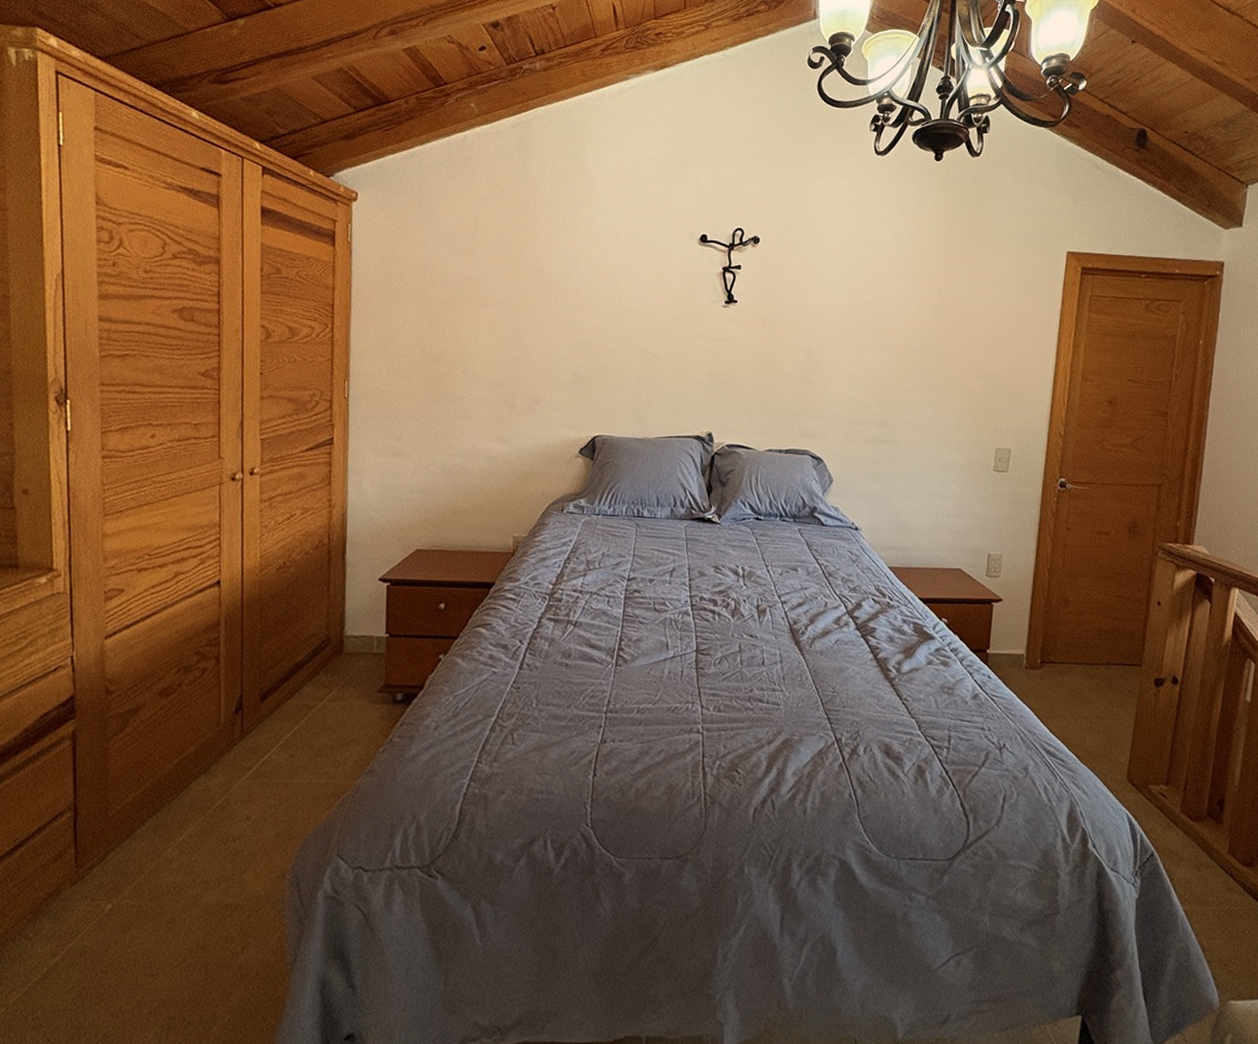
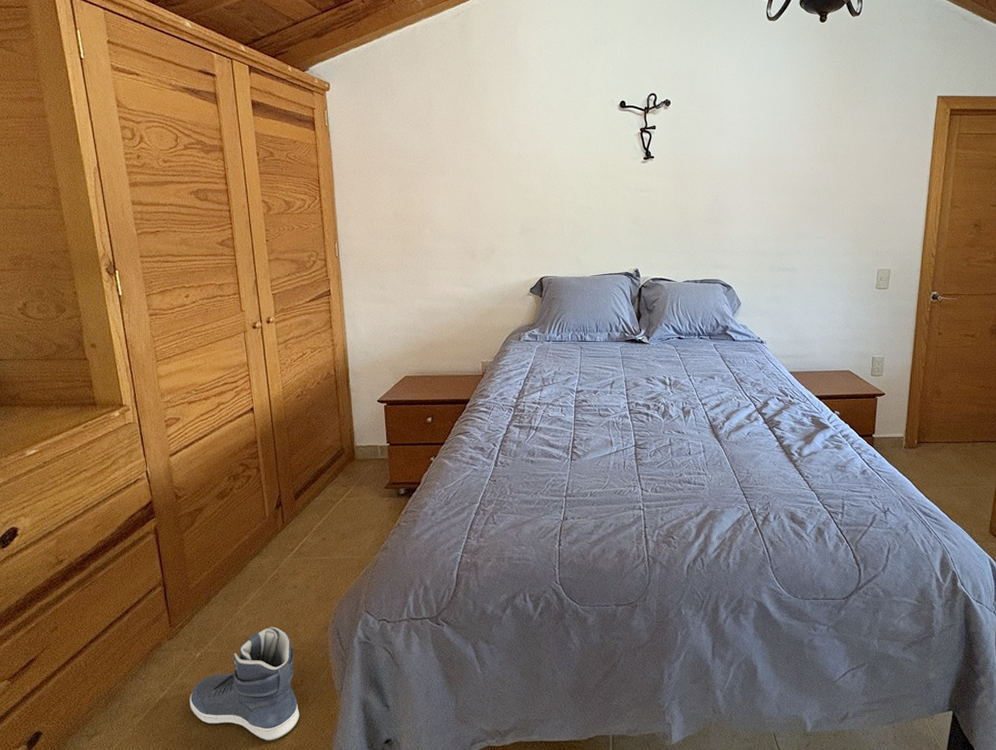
sneaker: none [88,871,237,1032] -> present [189,626,300,741]

